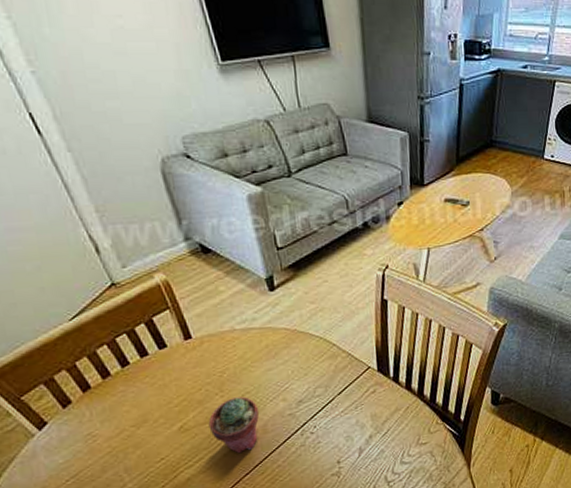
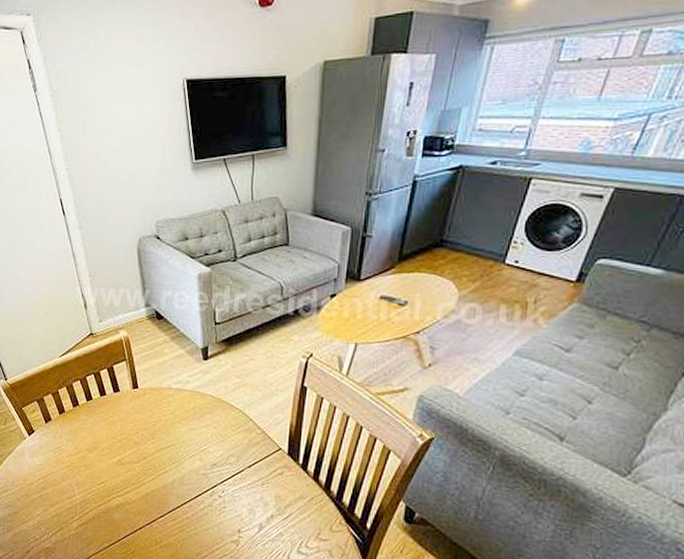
potted succulent: present [208,396,260,454] -> none [139,446,180,497]

